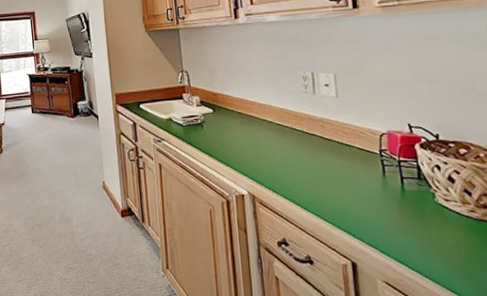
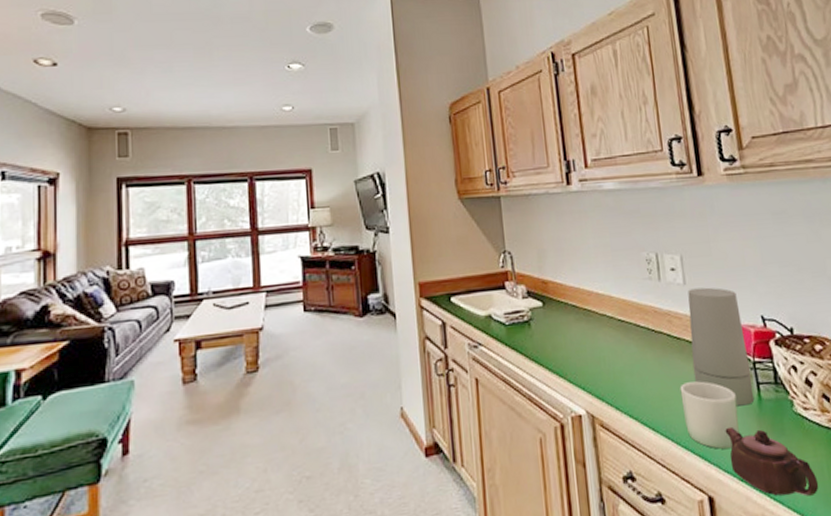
mug: none [329,174,383,228] -> present [680,381,739,450]
canister: none [340,100,398,195] -> present [688,287,755,406]
teapot: none [369,210,456,269] -> present [725,426,819,496]

